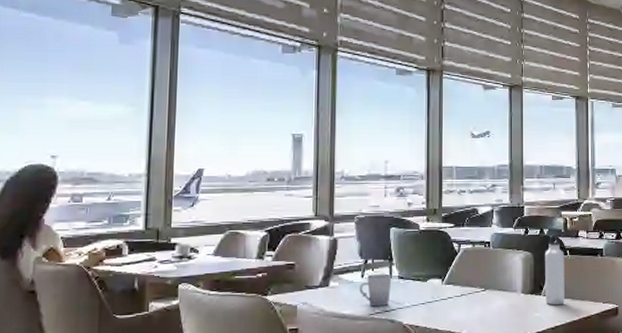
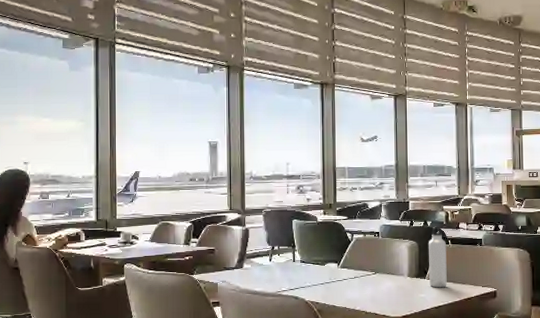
cup: present [360,273,392,306] -> none [268,258,295,285]

